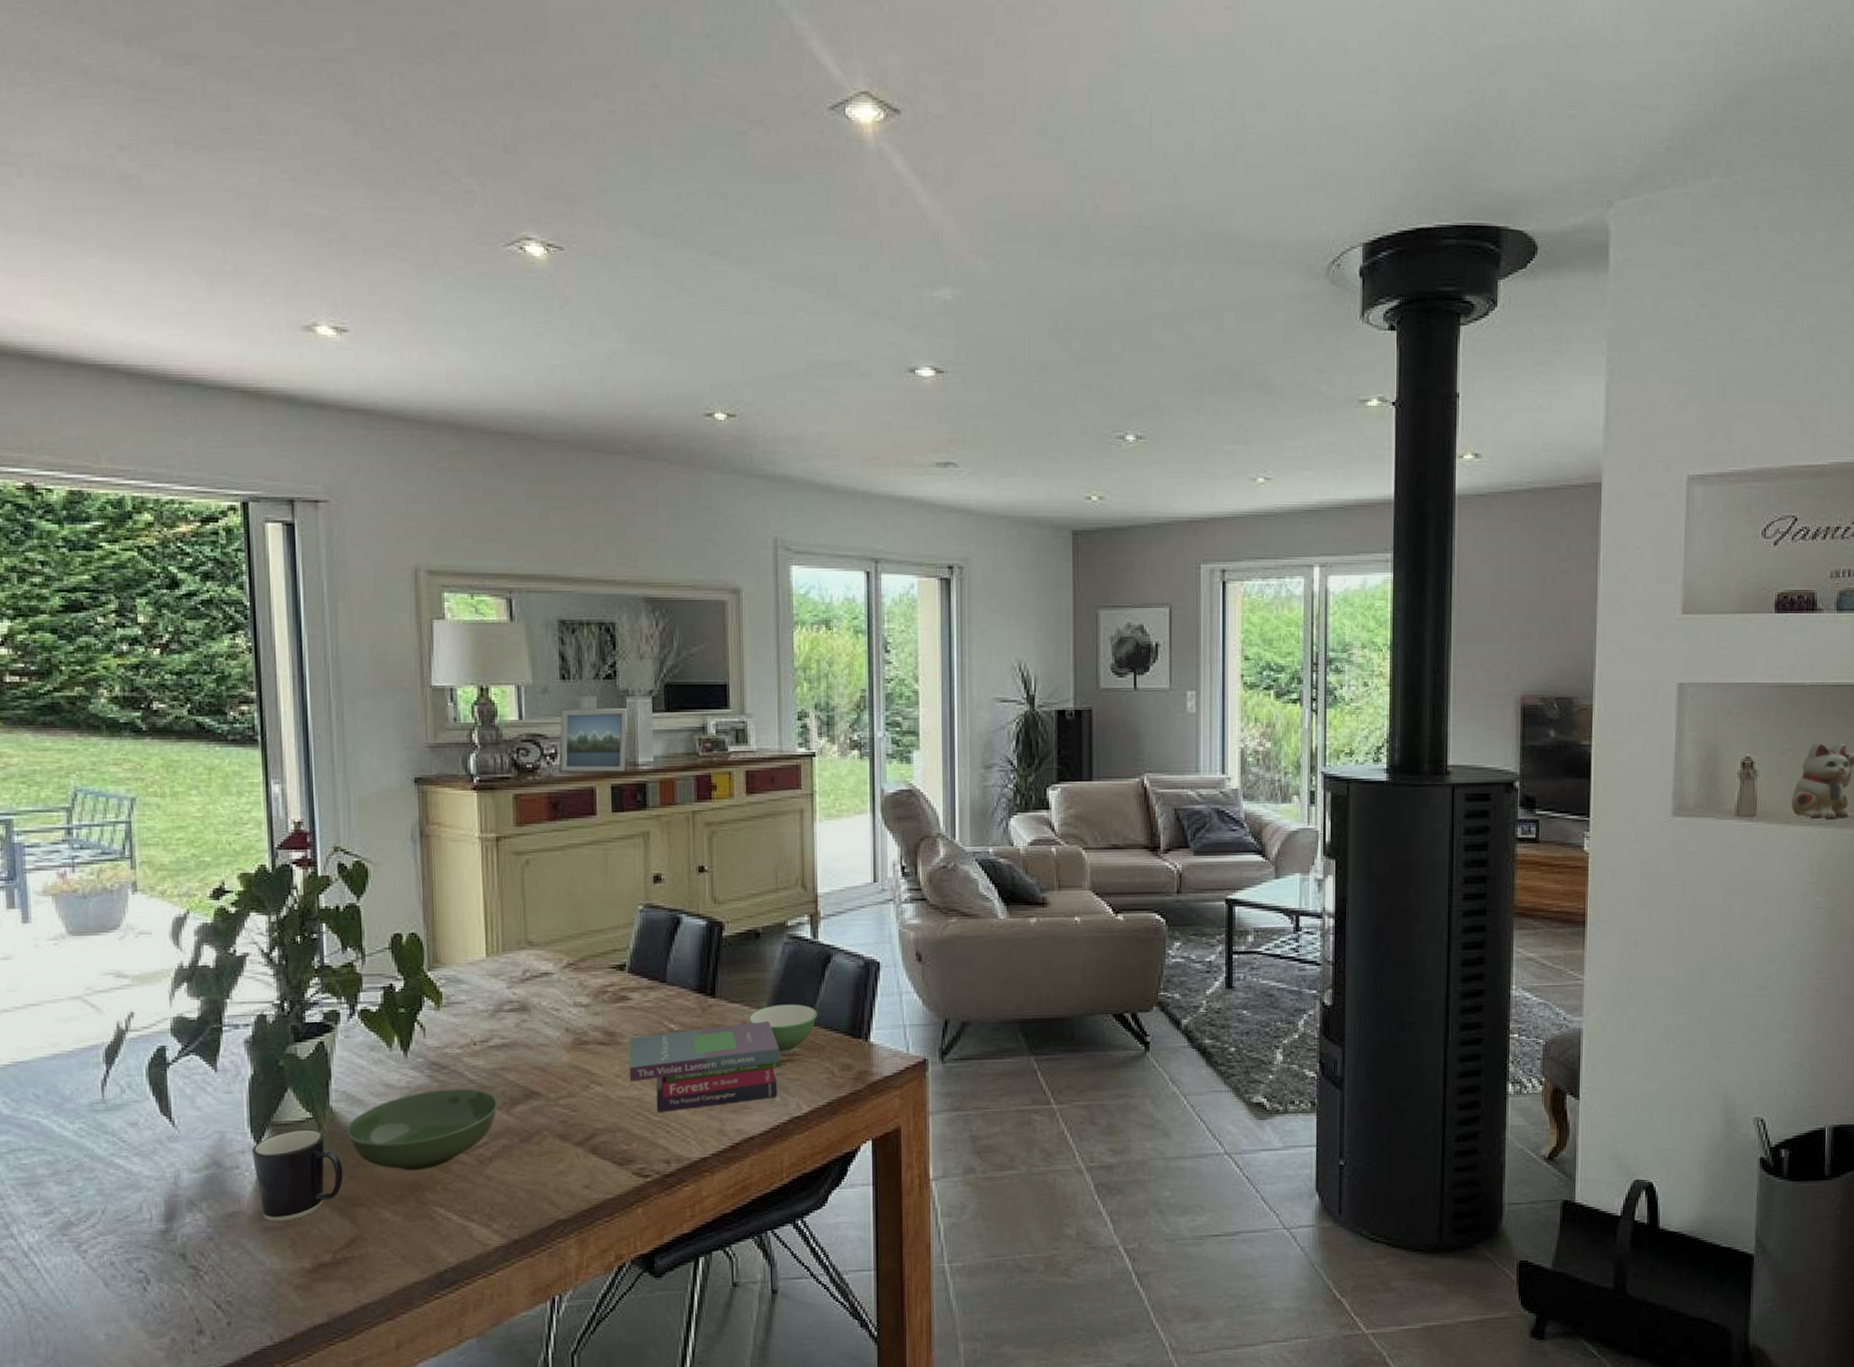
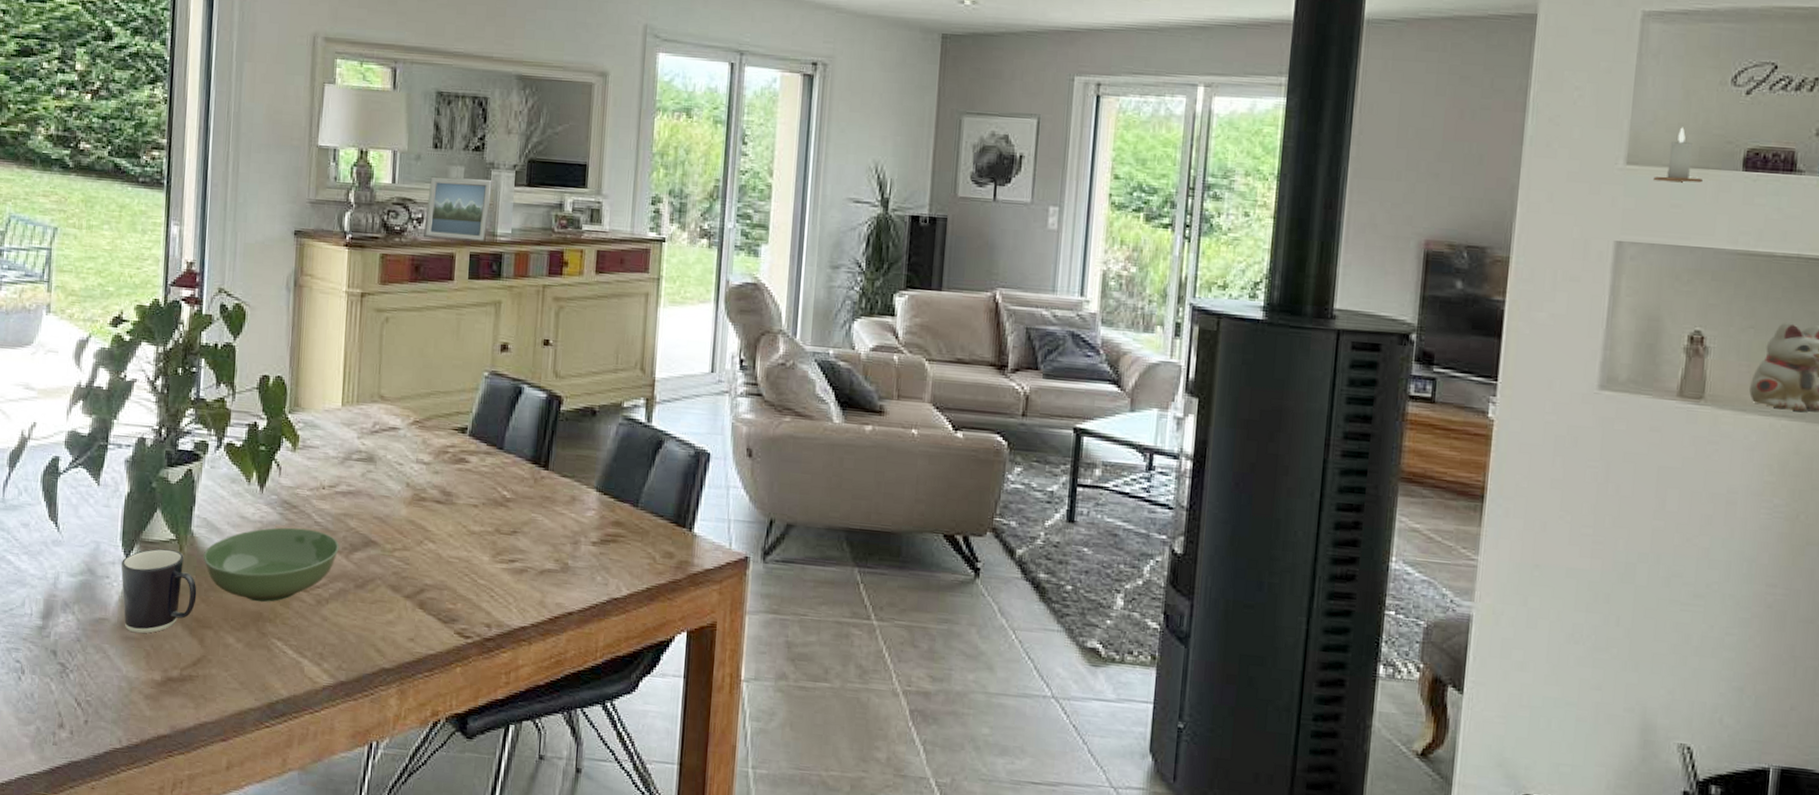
books: present [629,1021,781,1112] -> none [460,498,606,577]
bowl: present [748,1004,818,1055] -> none [577,484,646,536]
candle: none [1705,577,1744,626] -> present [1653,127,1702,183]

